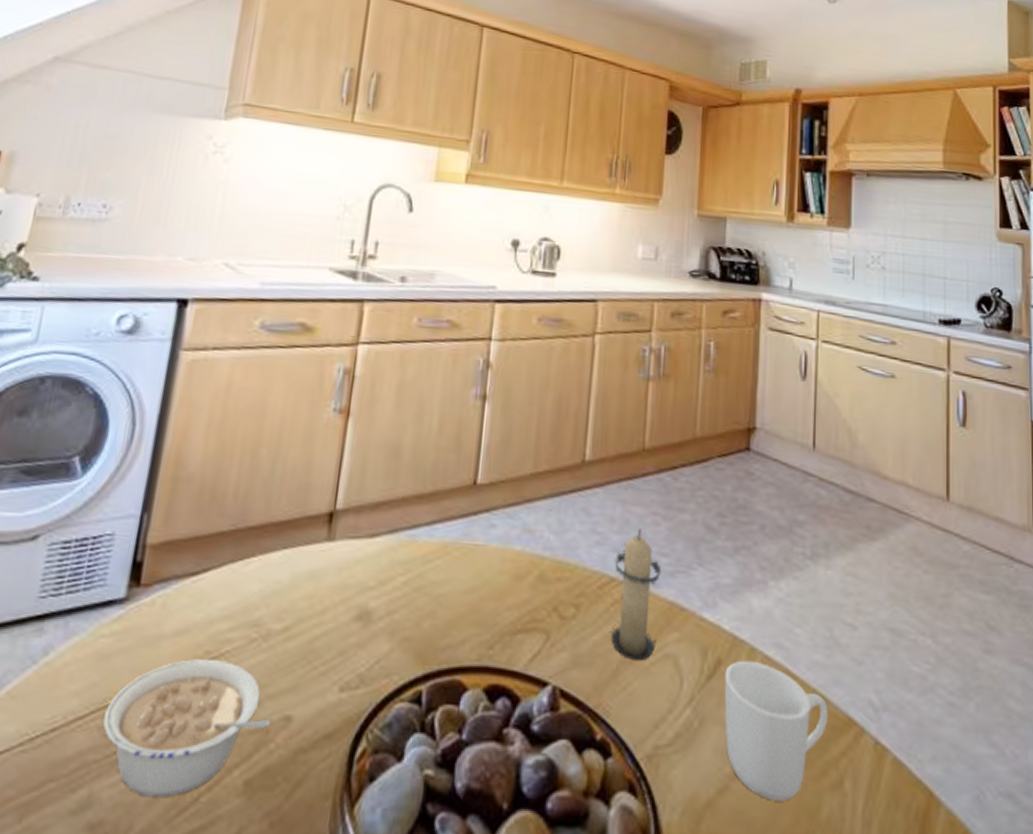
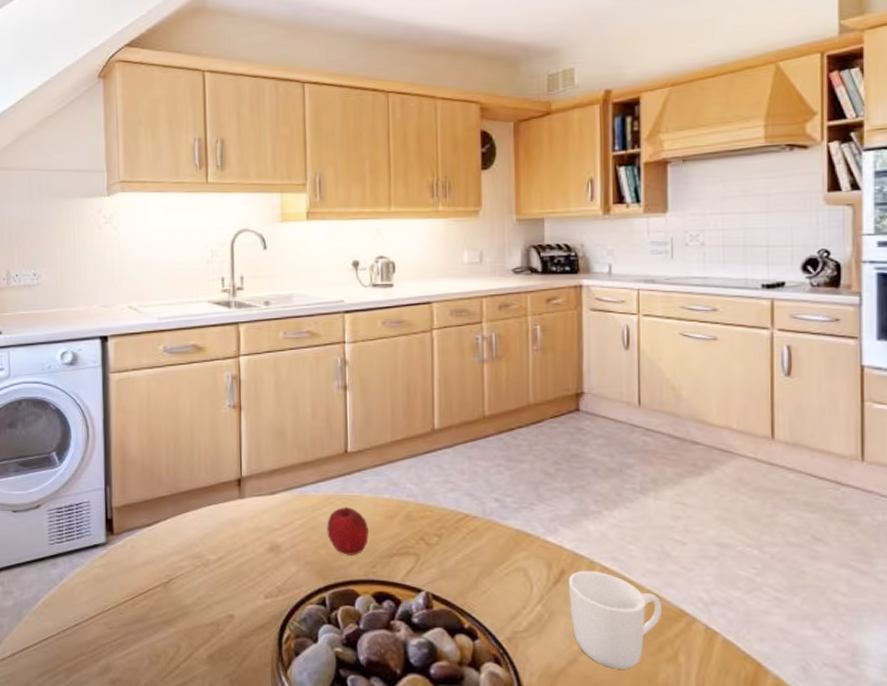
legume: present [103,658,273,798] -> none [107,579,221,665]
apple: none [436,559,490,630] -> present [327,506,369,555]
candle: present [610,529,661,661] -> none [467,478,508,573]

